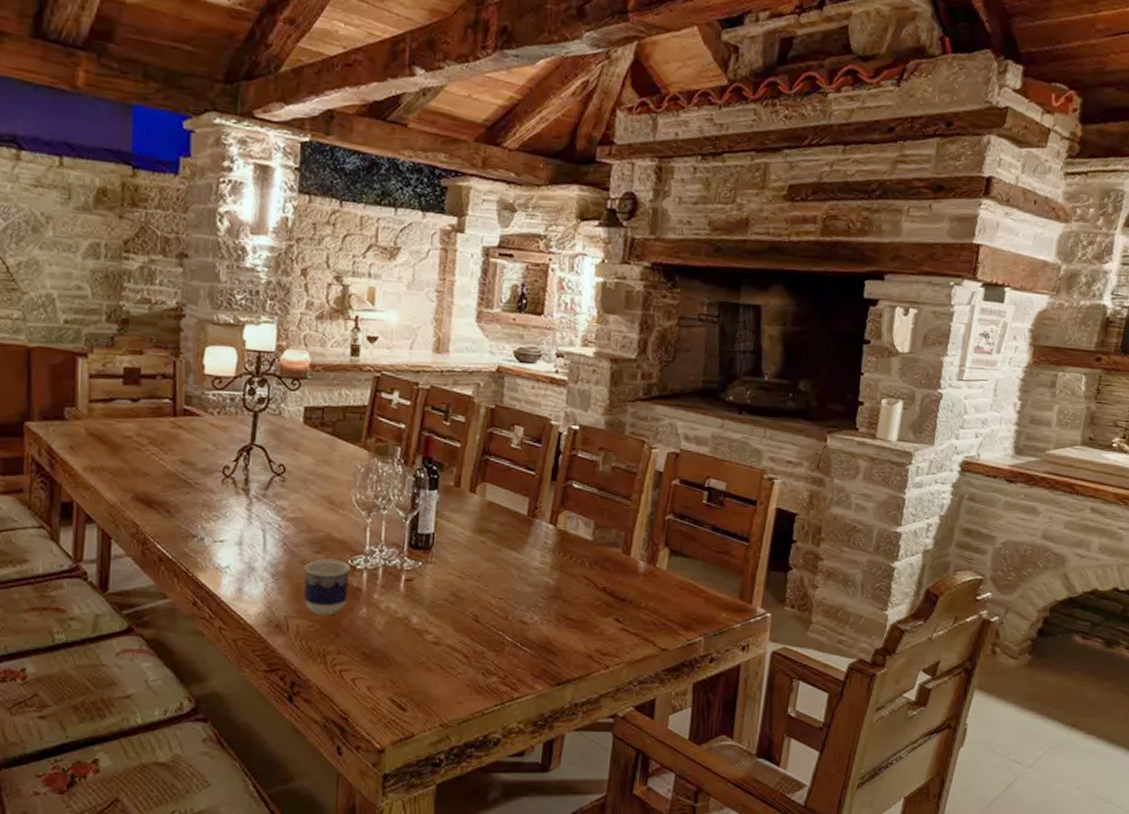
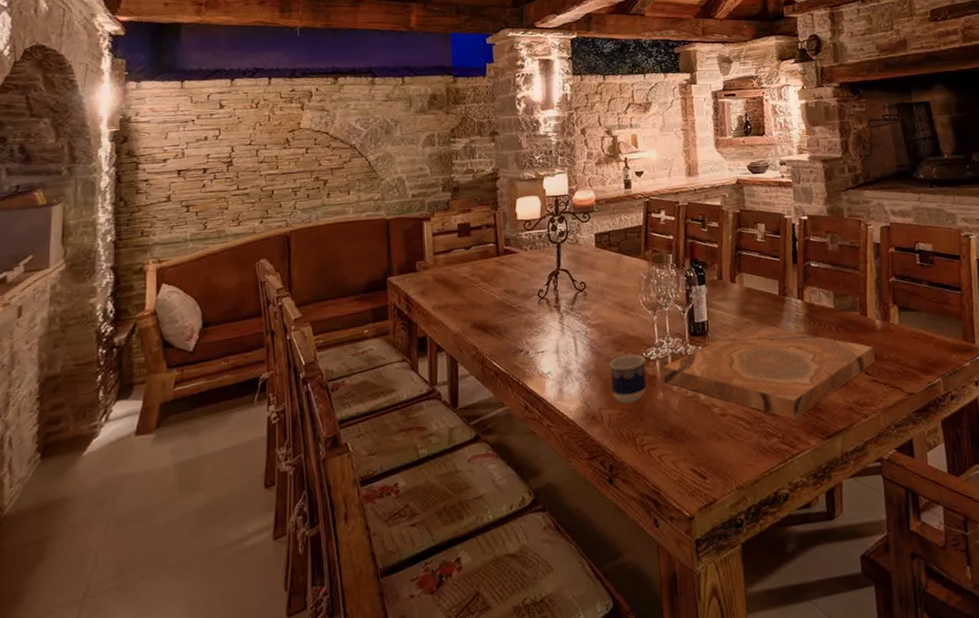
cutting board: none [369,545,631,659] -> present [662,324,875,419]

